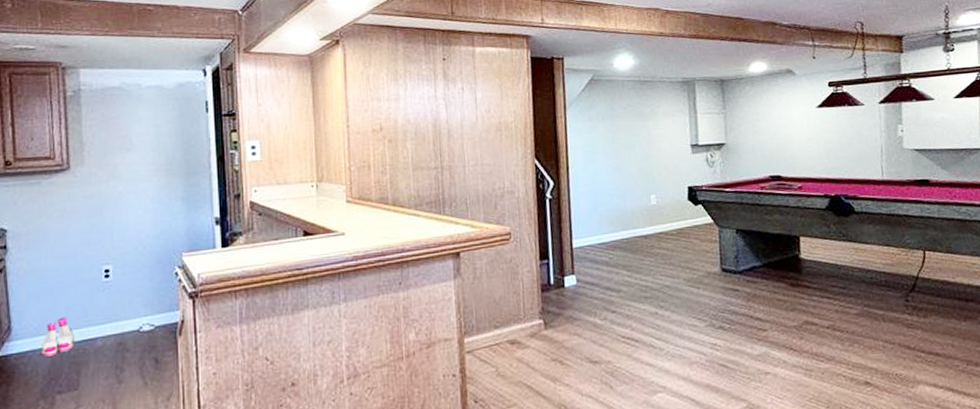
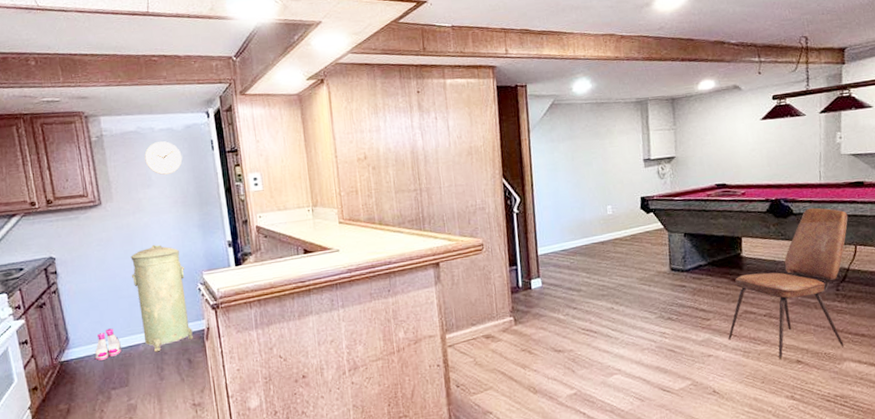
trash can: none [96,218,163,349] -> present [130,244,193,353]
wall clock: none [127,100,171,139] -> present [144,141,183,176]
dining chair: none [787,206,917,380] -> present [728,207,848,360]

